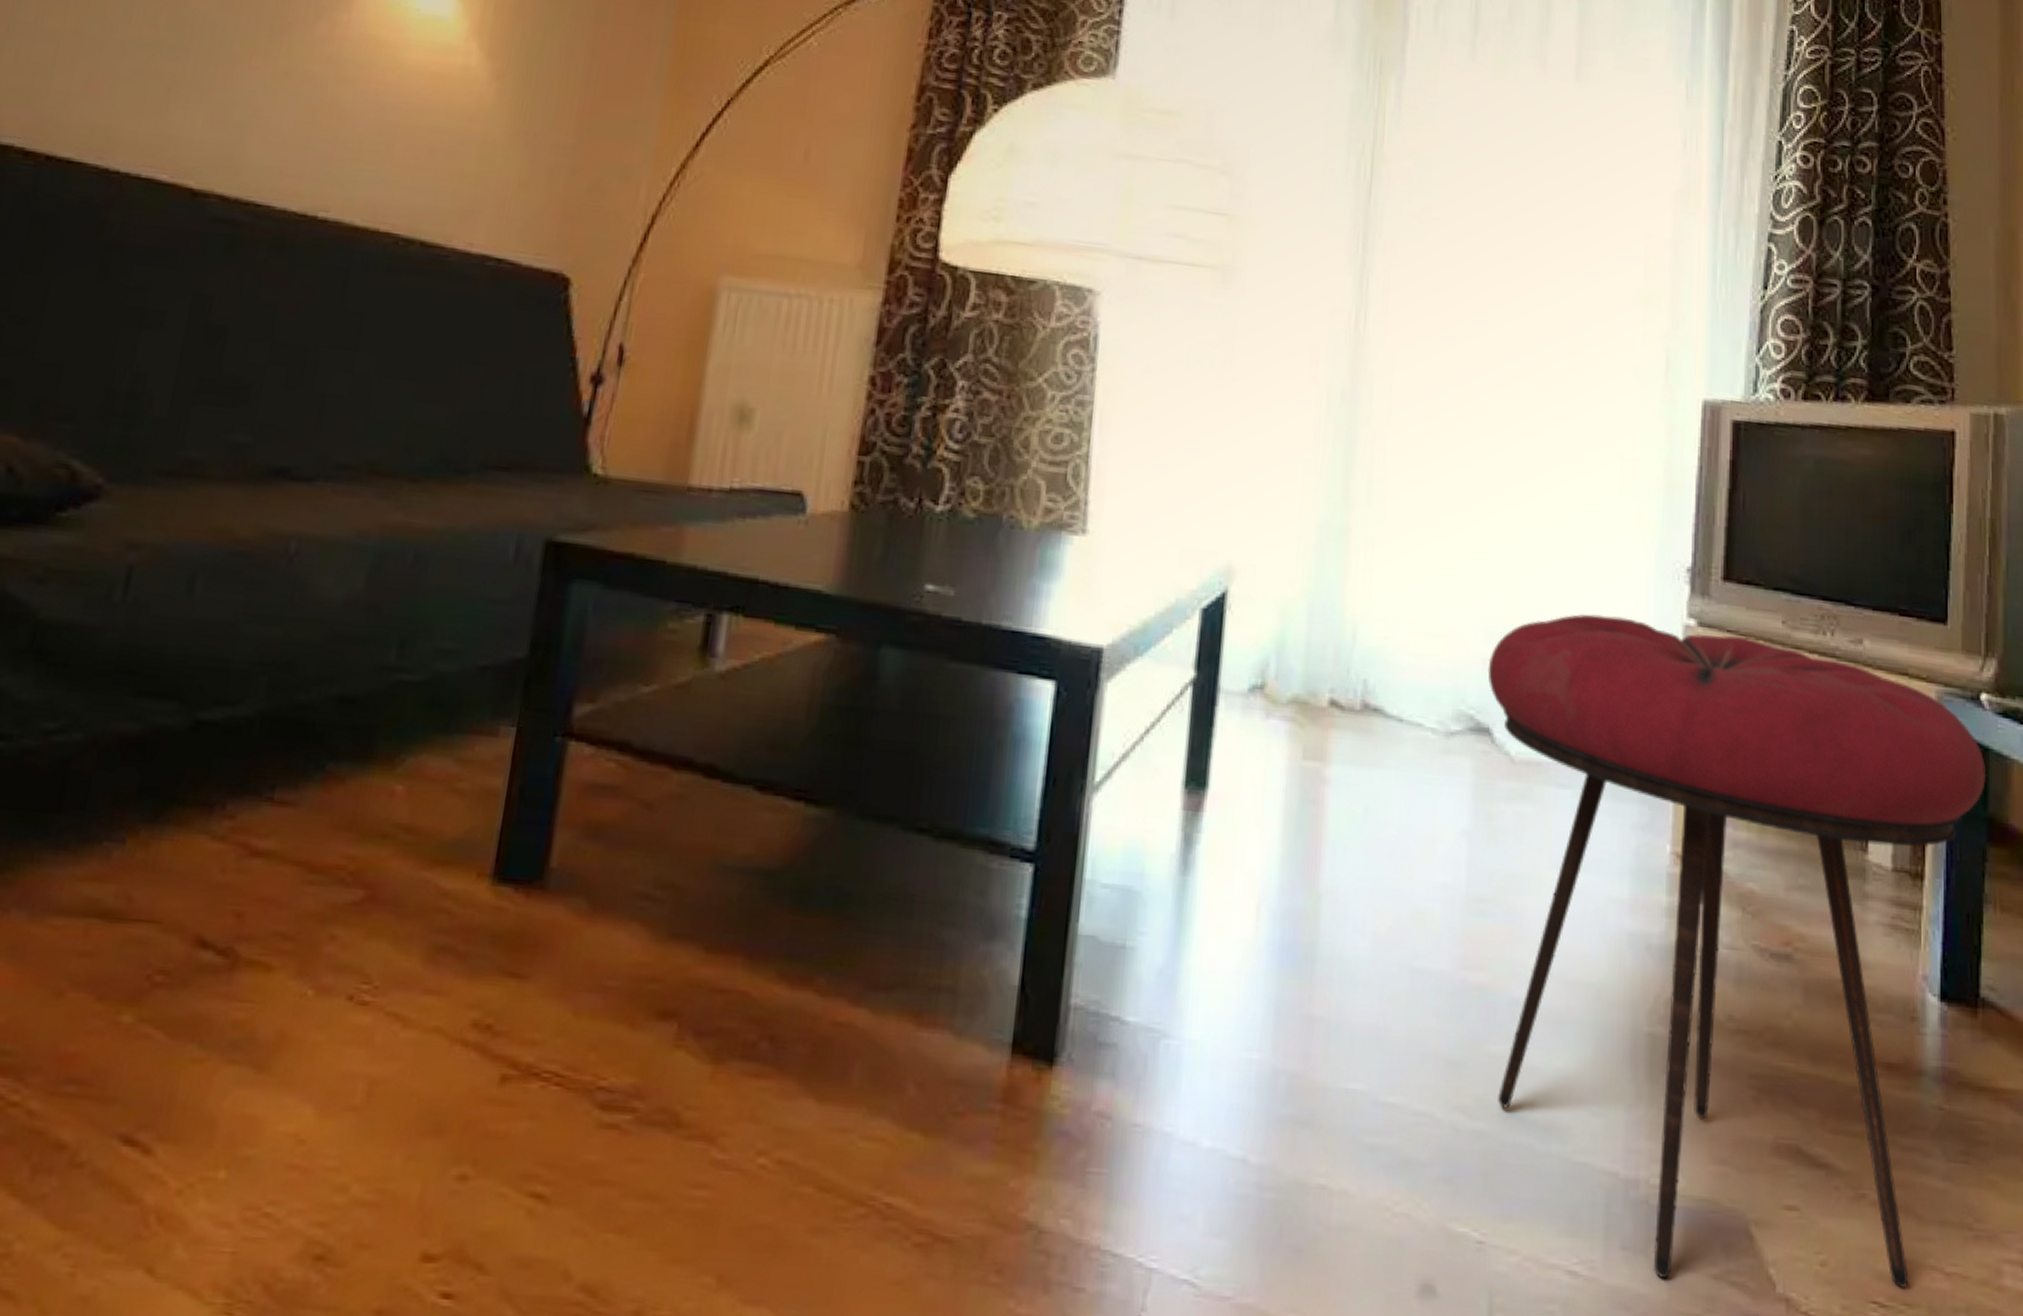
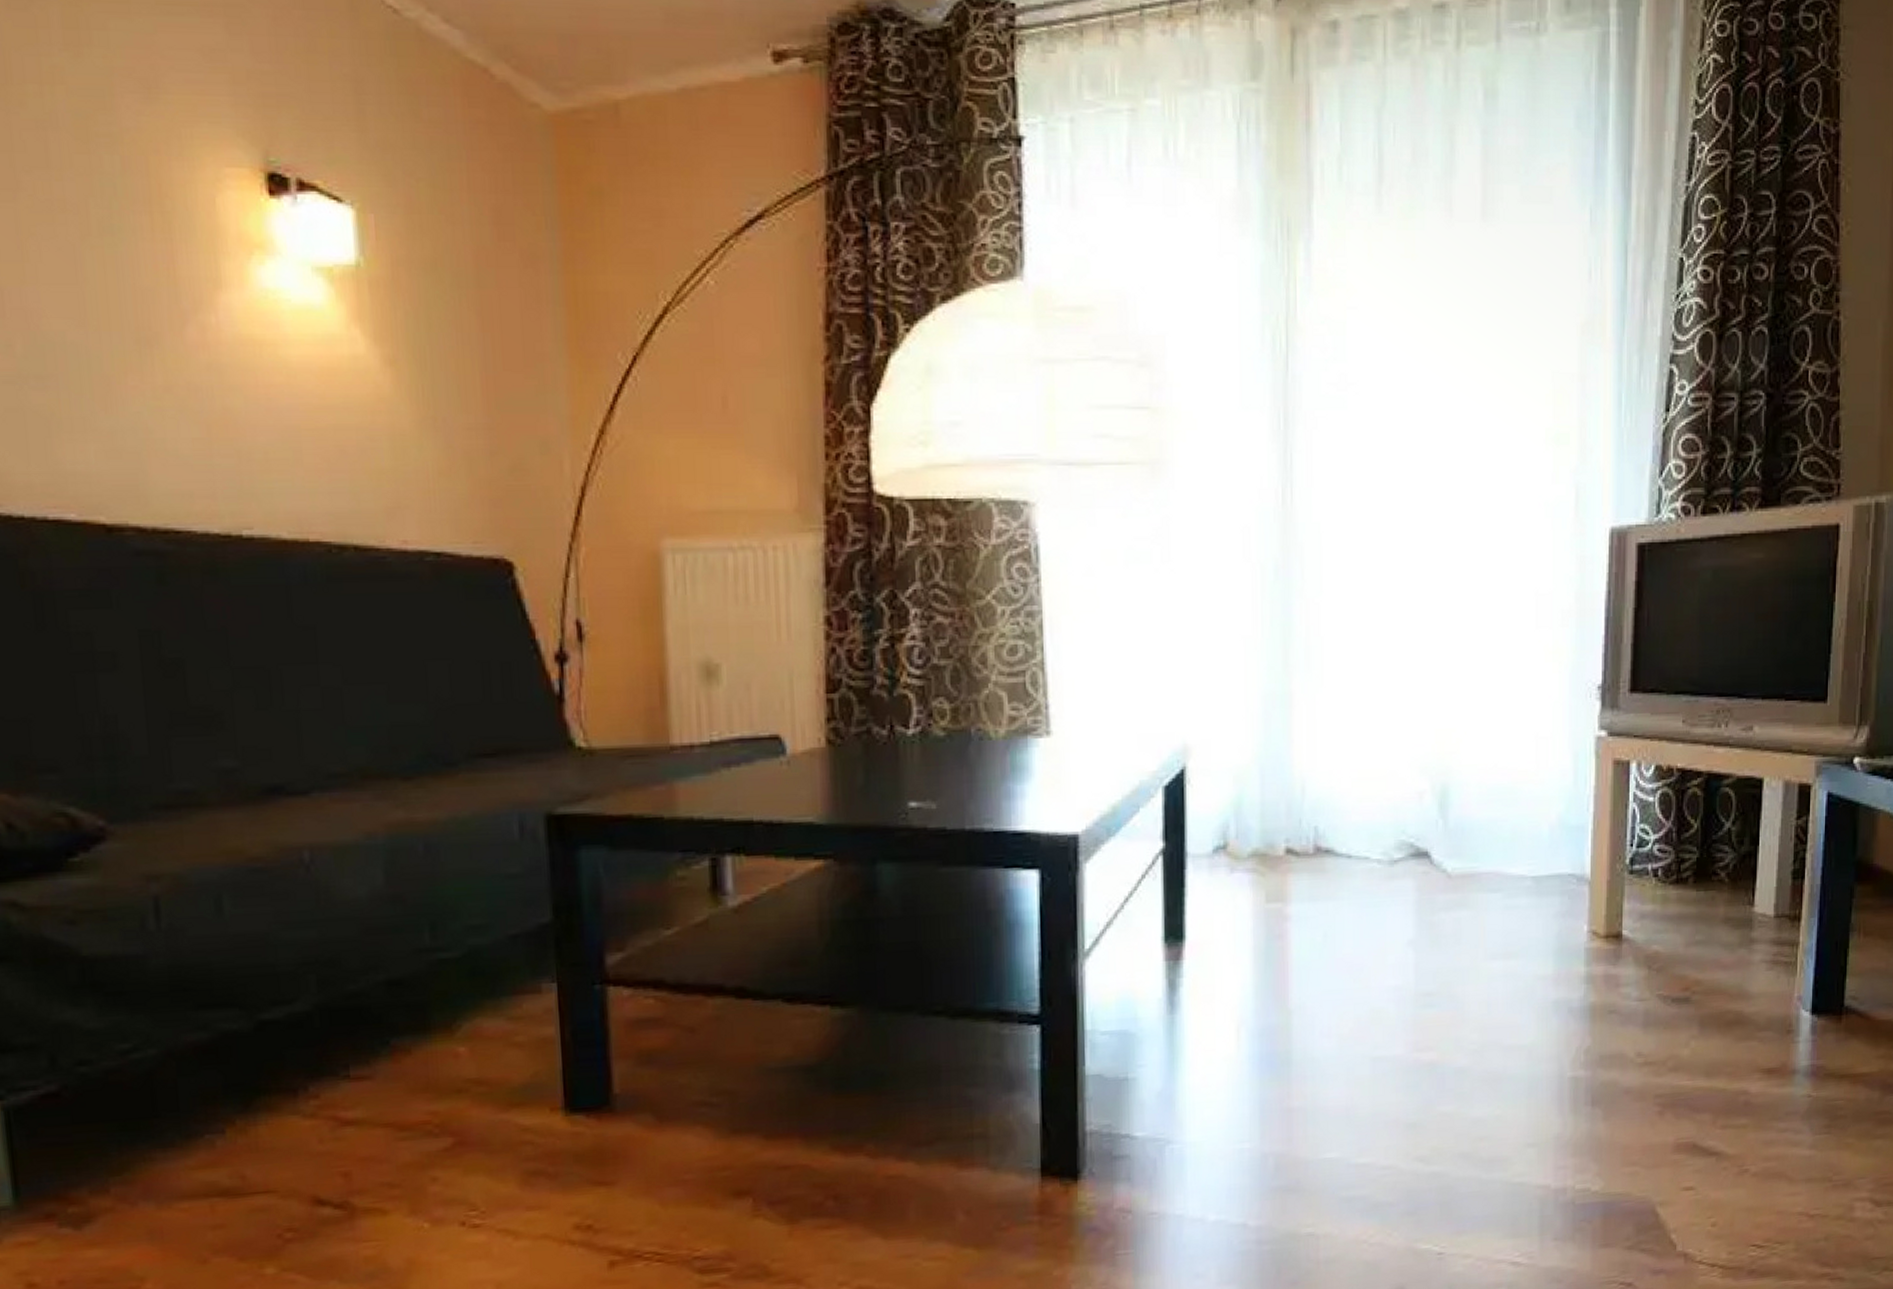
stool: present [1487,613,1987,1288] -> none [1424,738,1857,1256]

